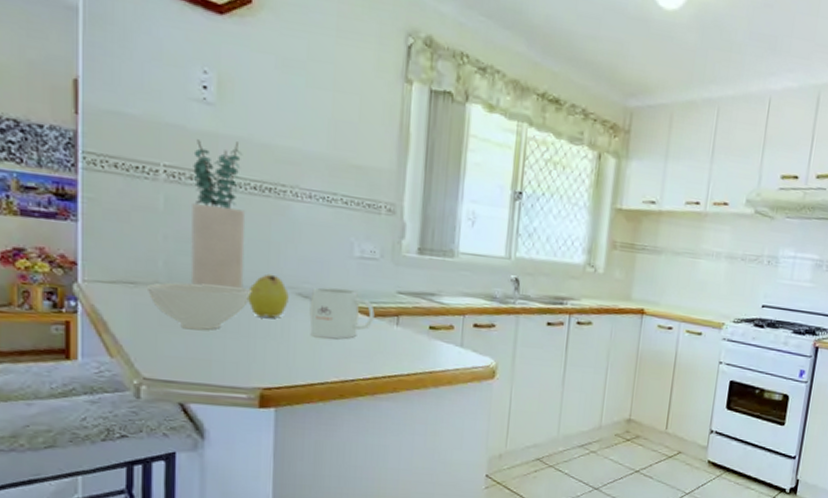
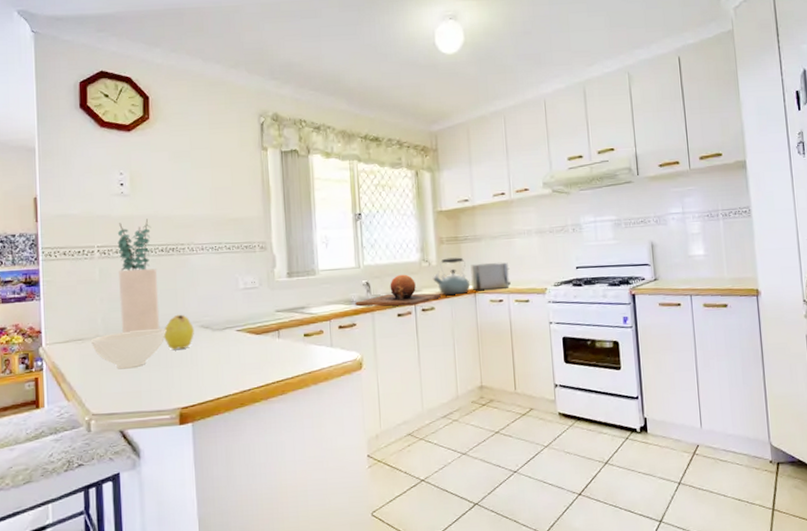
mug: present [309,287,375,340] -> none [210,315,261,359]
chopping board: none [498,276,602,316] -> present [355,274,441,306]
kettle: none [595,267,638,314] -> present [432,257,470,296]
toaster: none [640,279,688,316] -> present [470,261,511,291]

